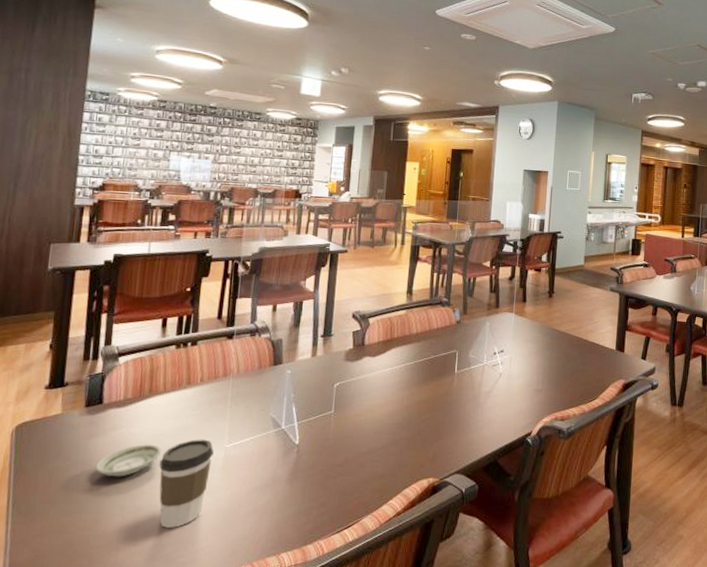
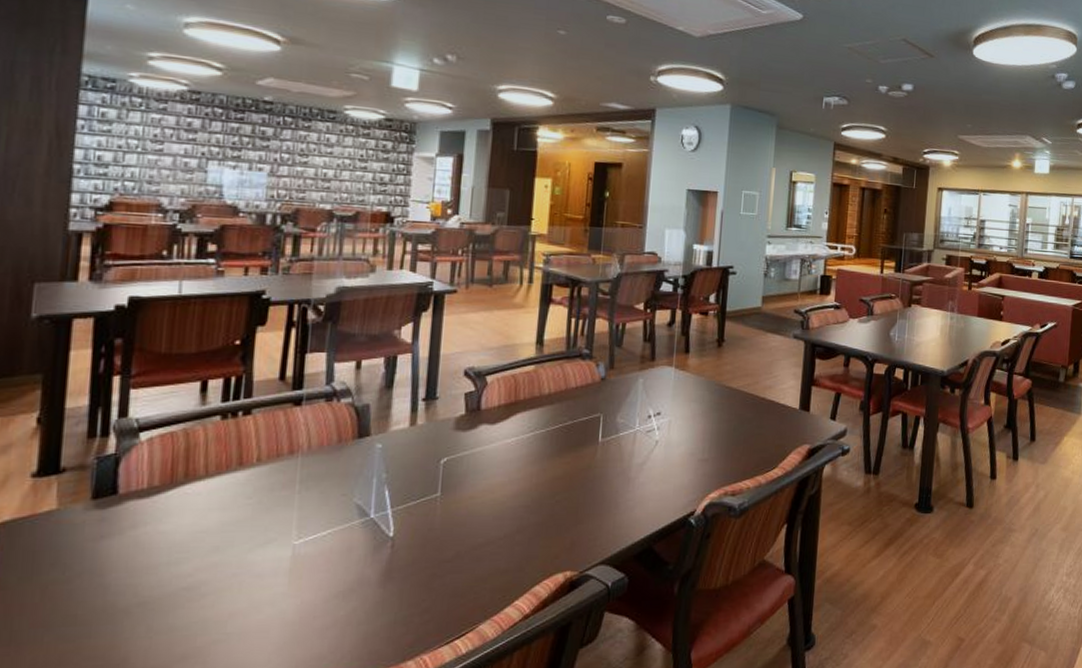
saucer: present [95,443,161,477] -> none [108,543,203,589]
coffee cup: present [159,439,214,528] -> none [201,535,277,650]

